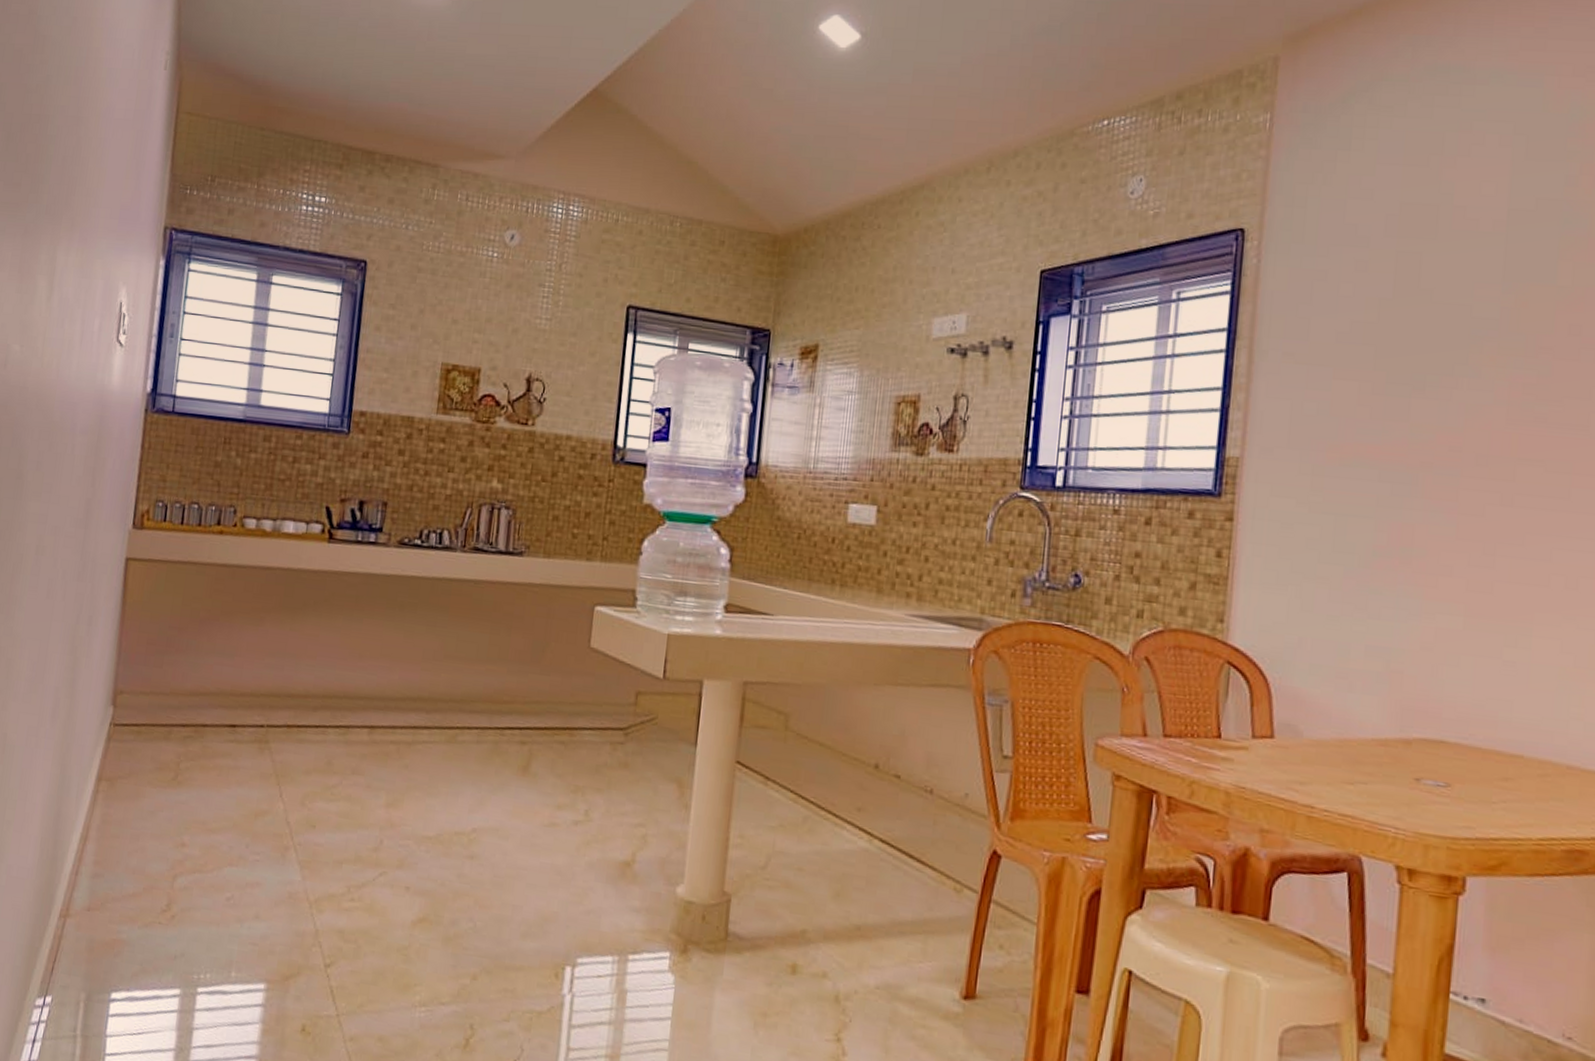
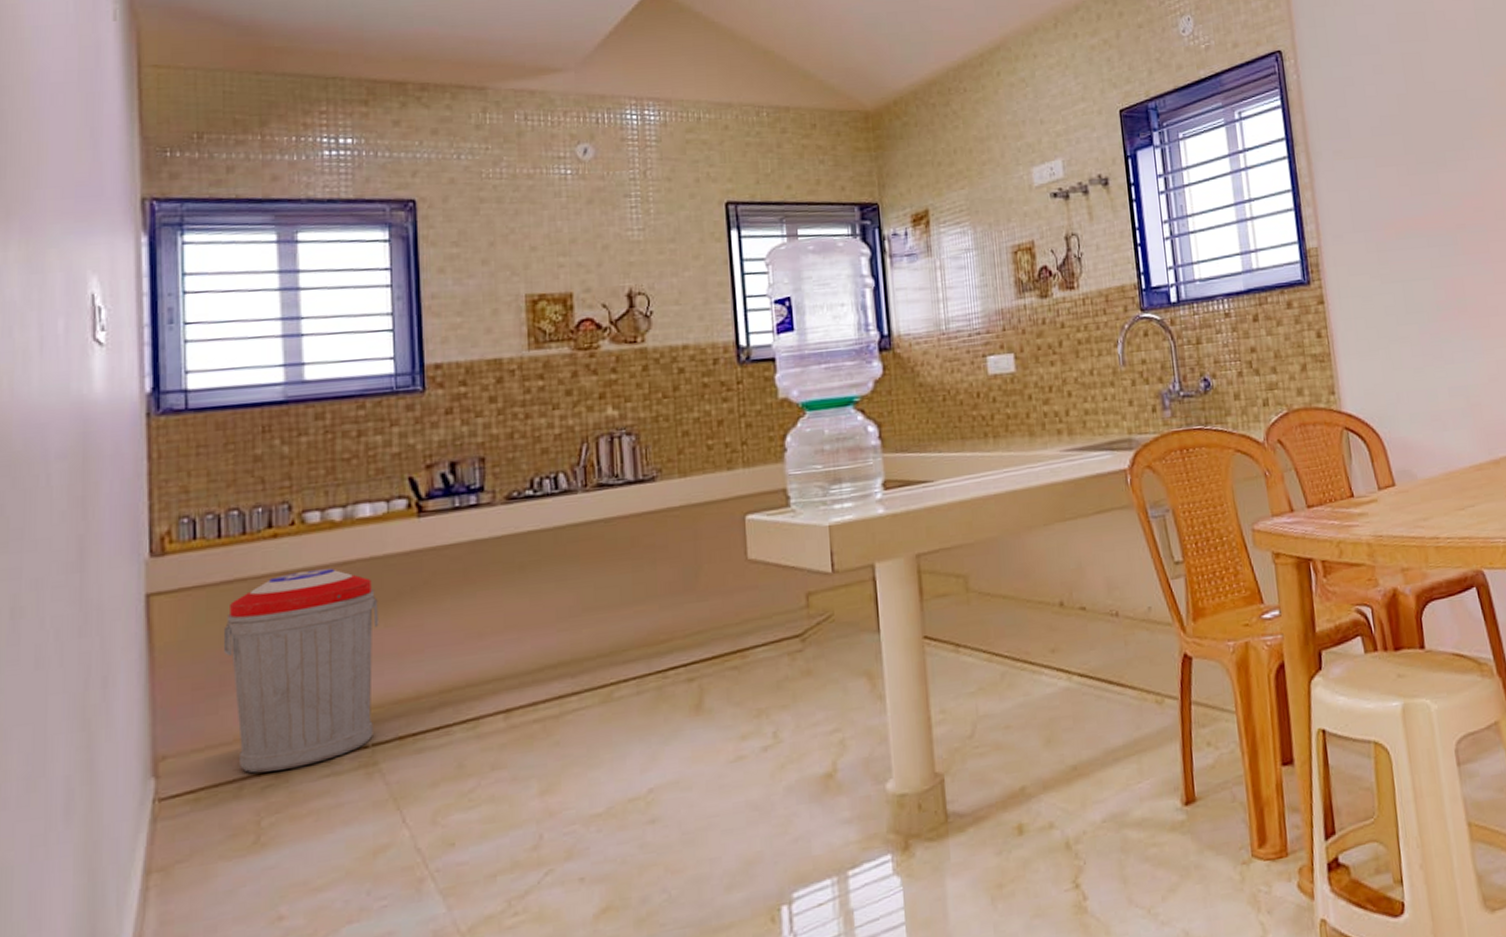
trash can: none [171,566,289,729] -> present [223,568,379,774]

